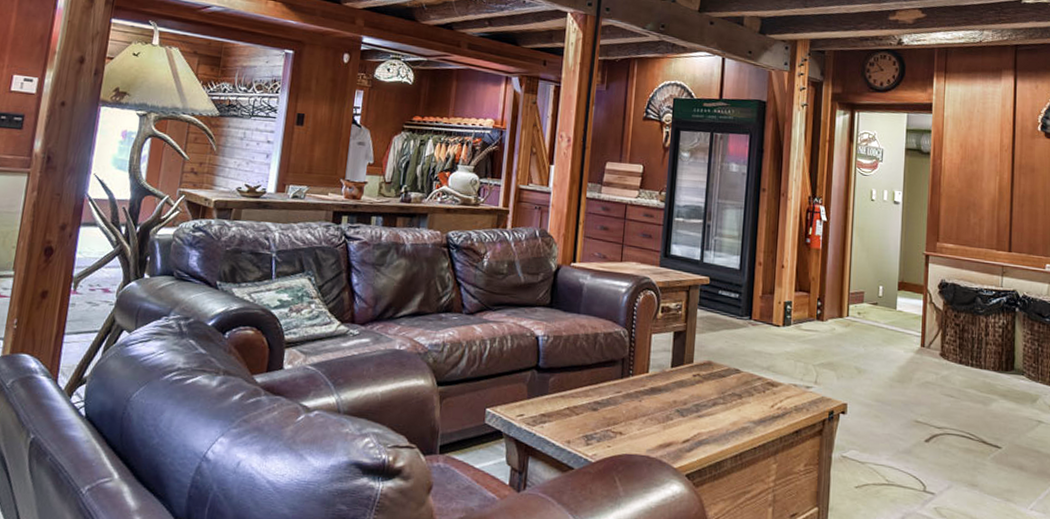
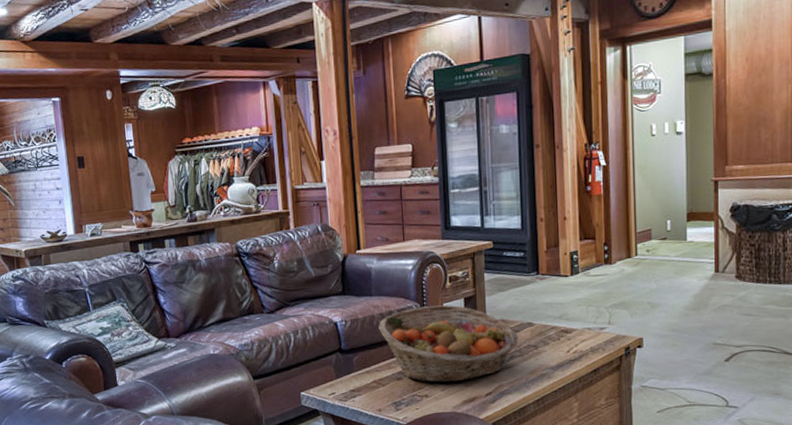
fruit basket: none [581,334,724,423] -> present [378,305,518,383]

